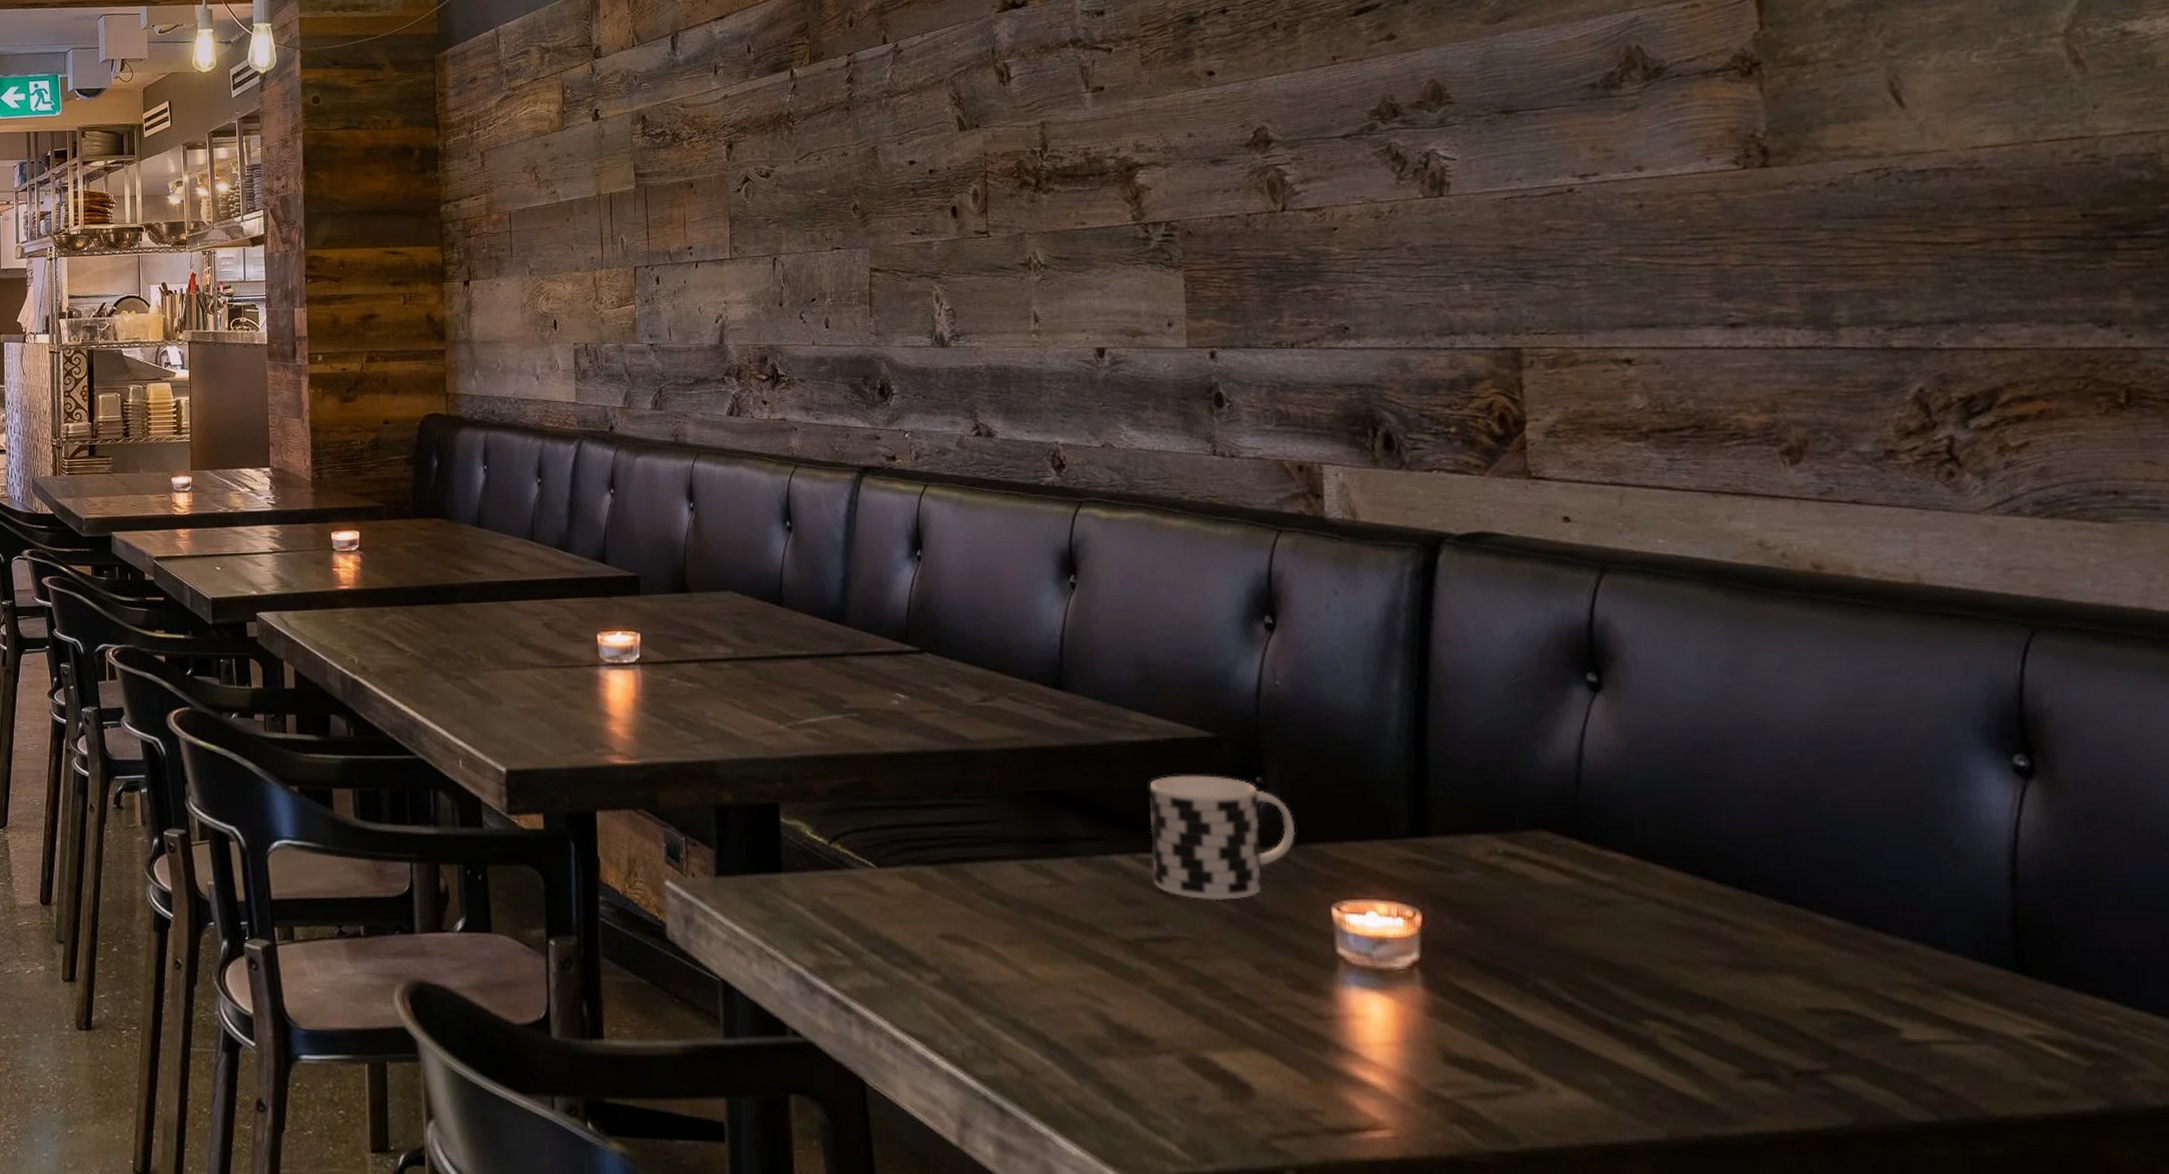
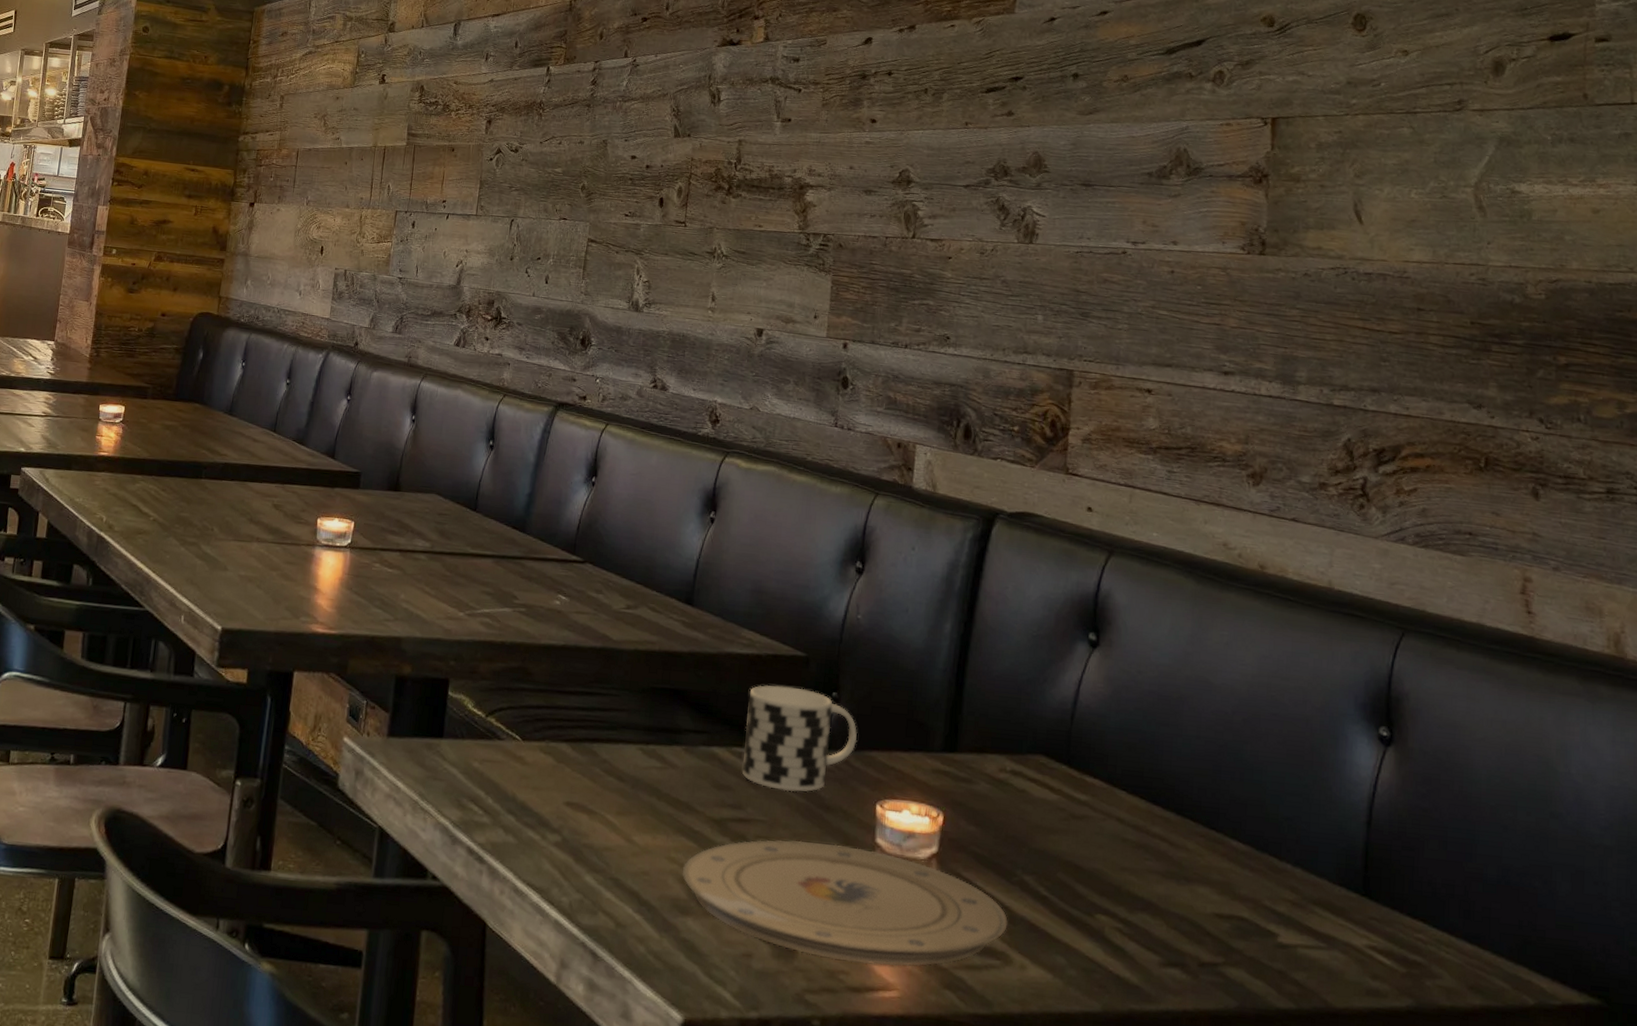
plate: none [1096,958,1525,1101] -> present [683,840,1008,967]

